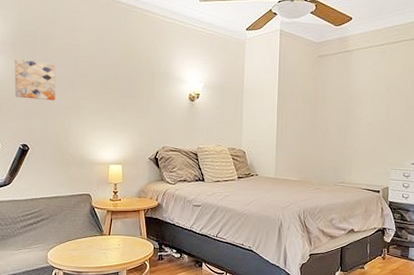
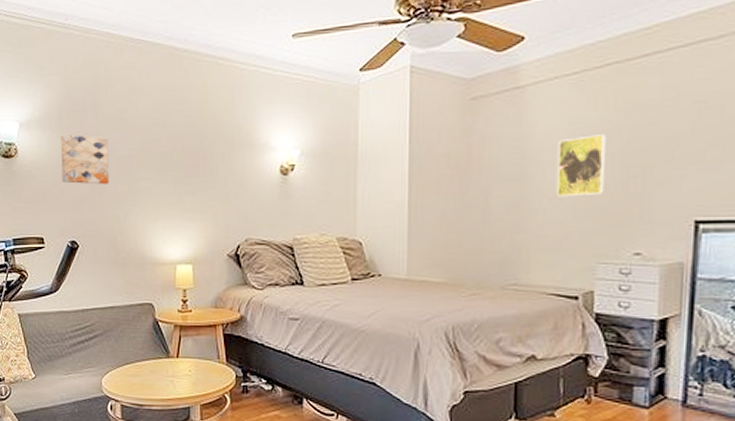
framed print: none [369,86,398,126] -> present [556,134,607,197]

